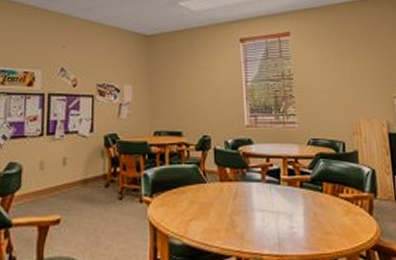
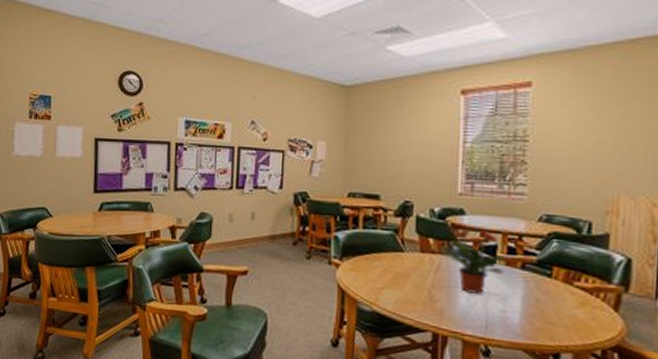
potted plant: none [238,155,289,215] -> present [443,228,508,294]

